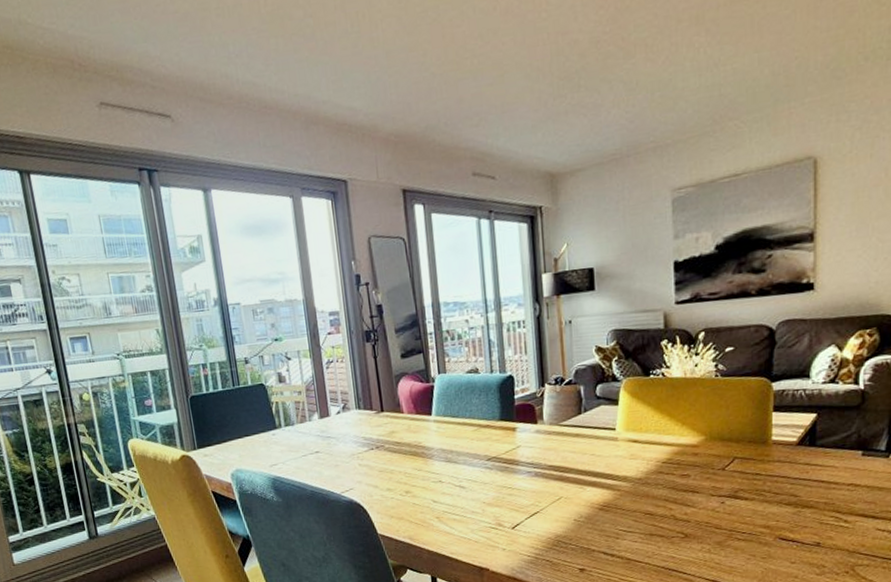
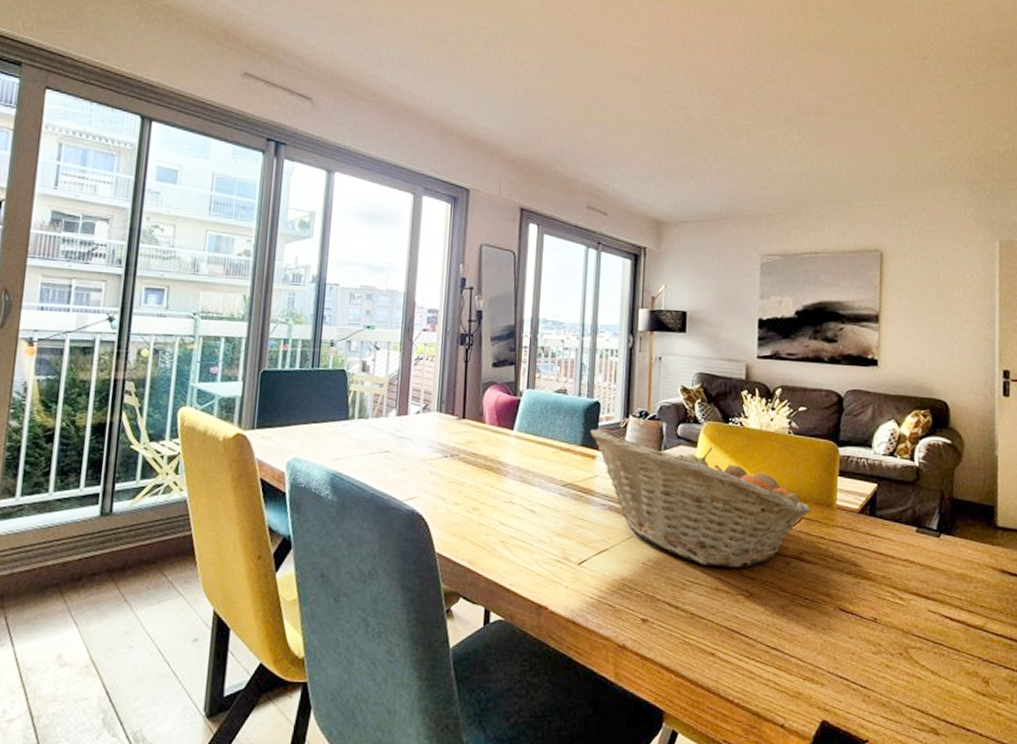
fruit basket: none [507,401,745,515] -> present [590,428,811,568]

